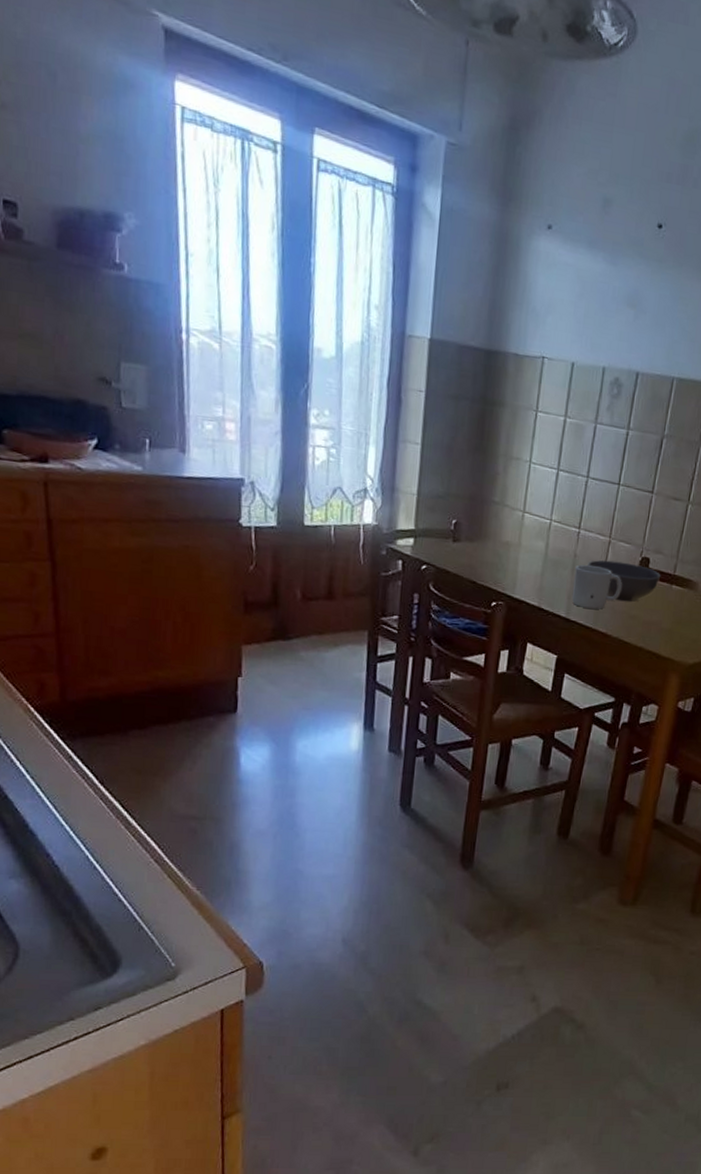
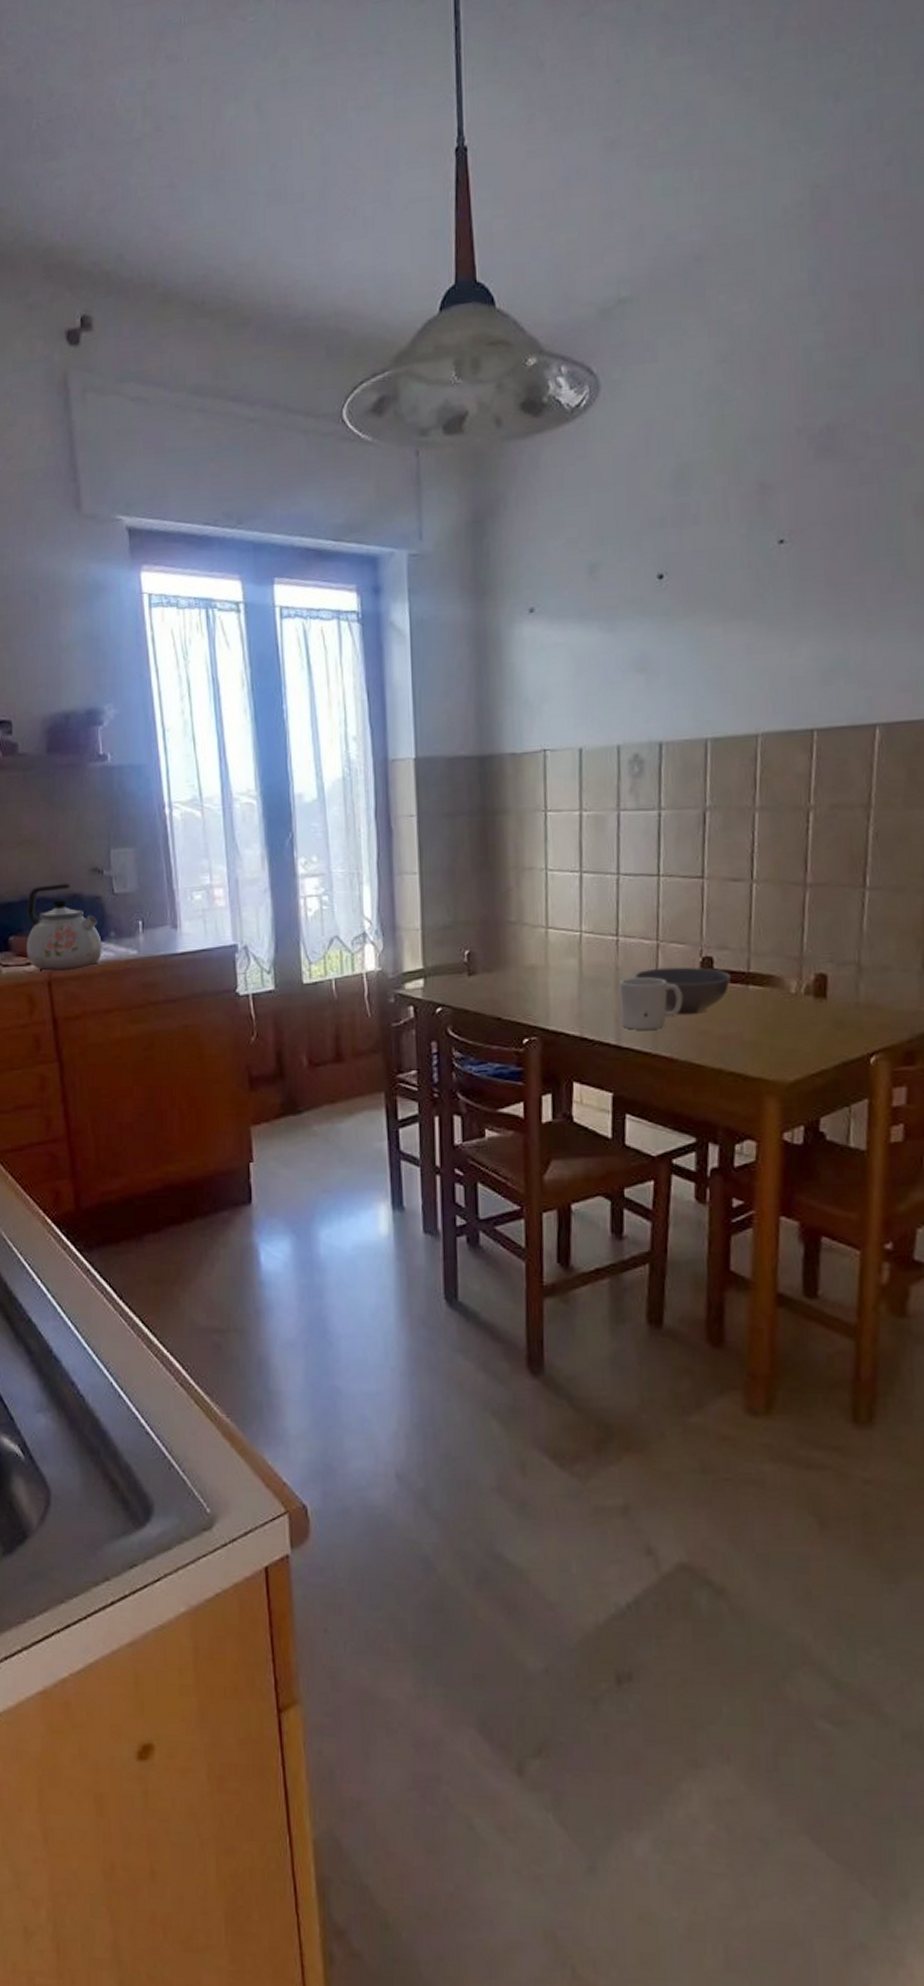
kettle: none [21,384,106,476] -> present [26,882,102,971]

